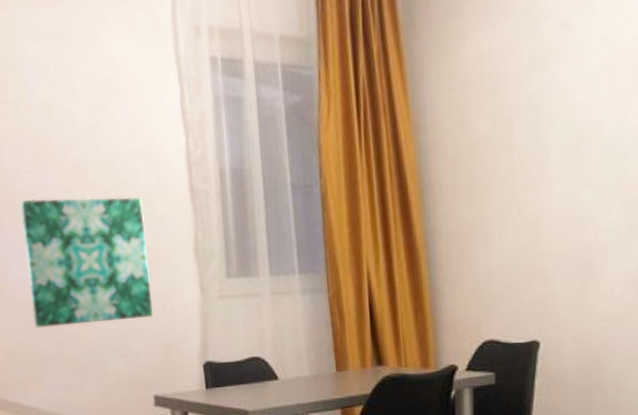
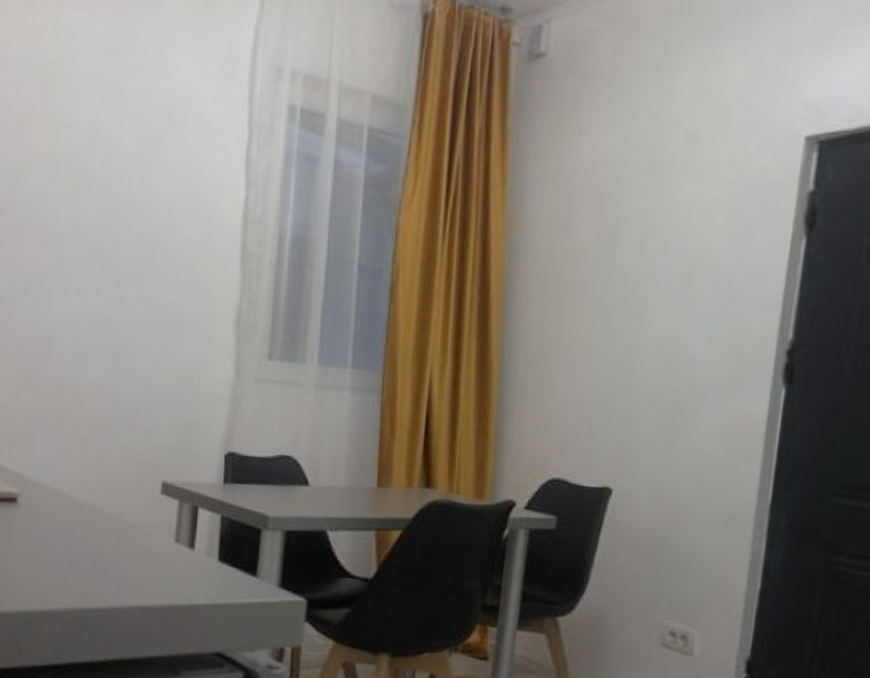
wall art: present [20,197,153,328] -> none [36,231,185,390]

